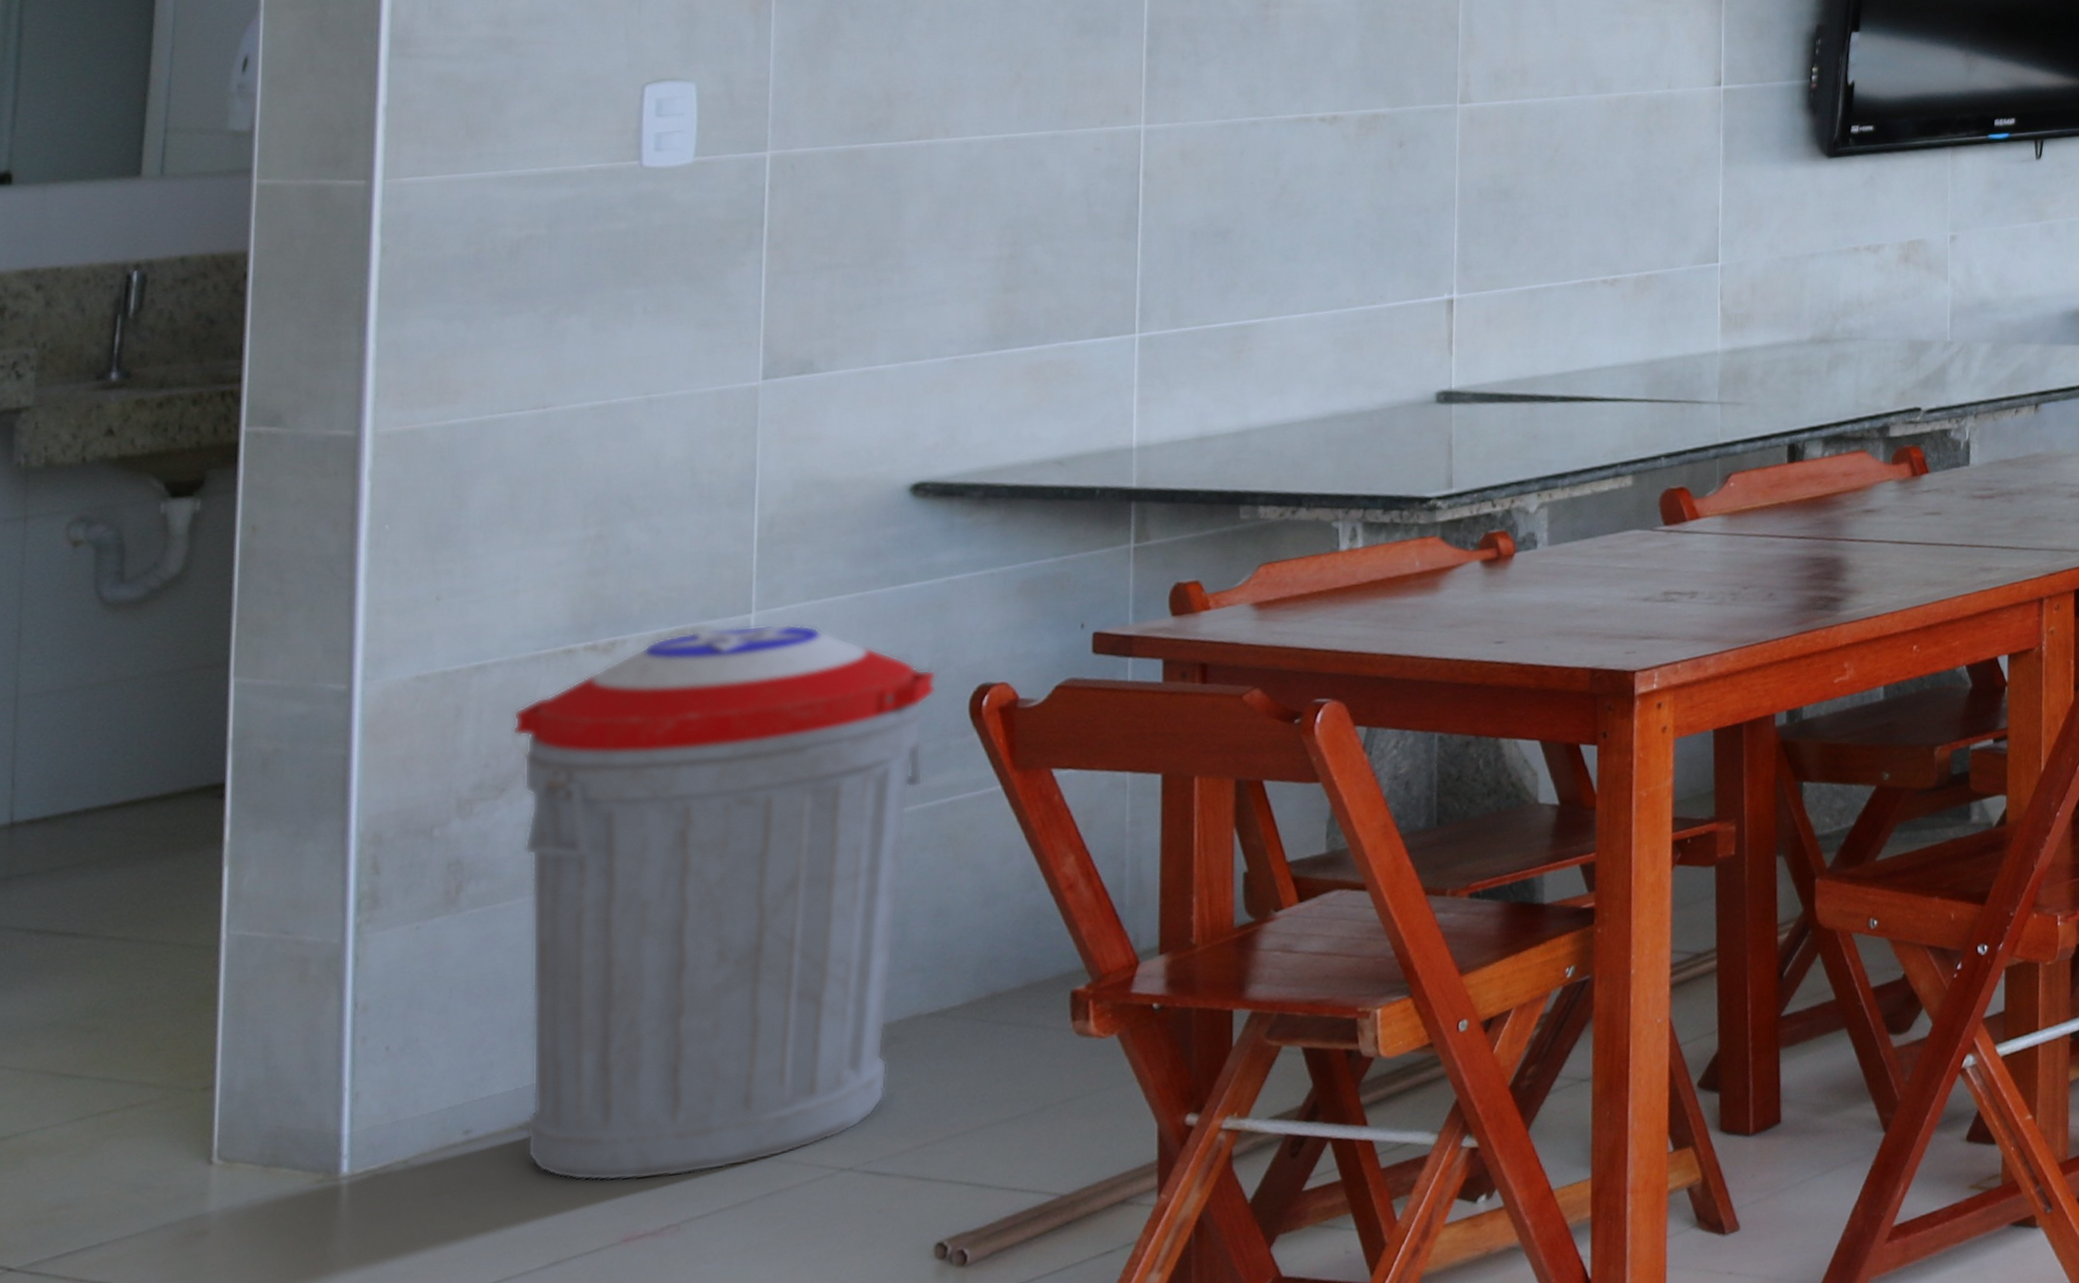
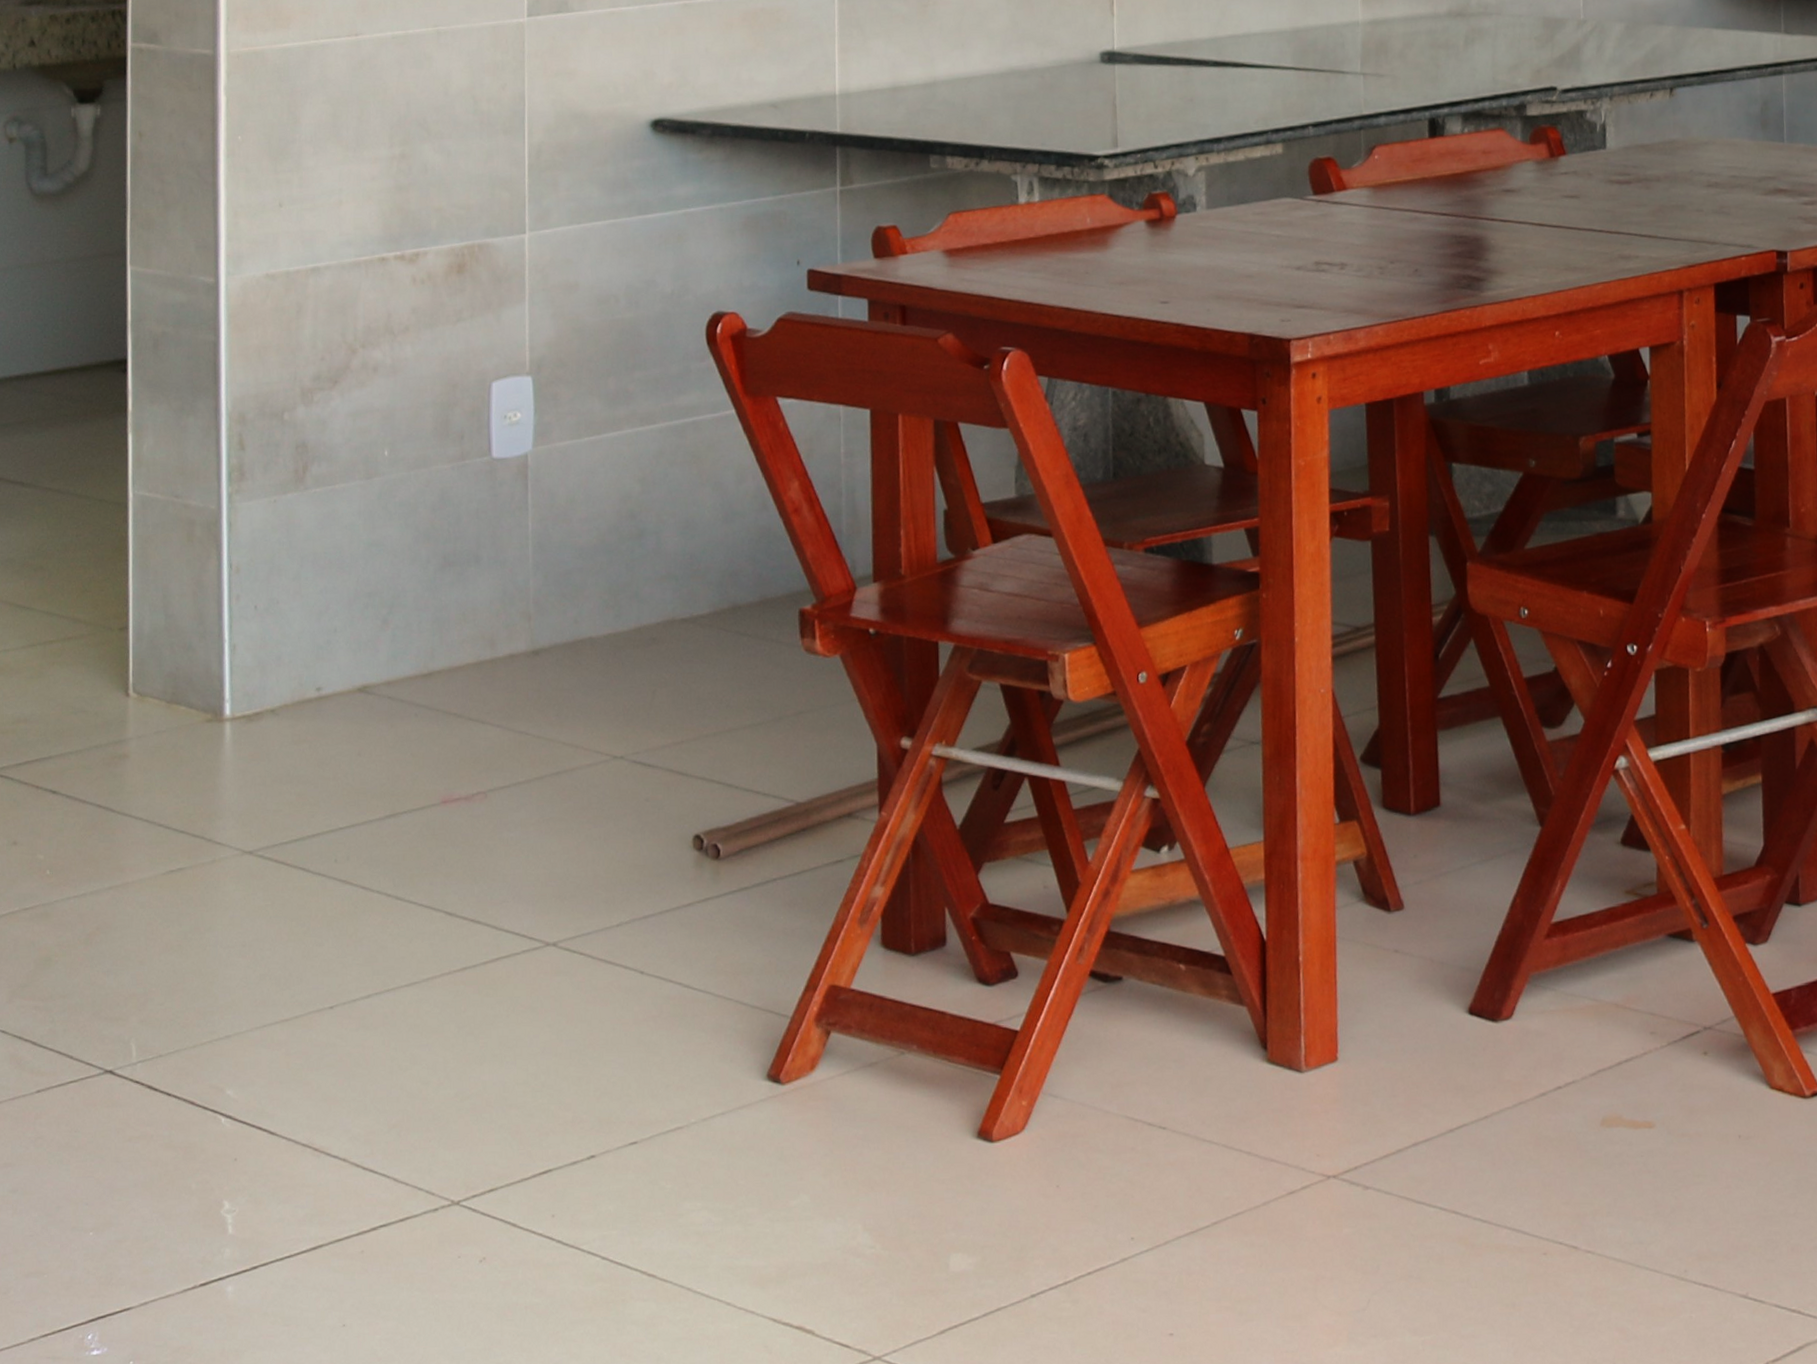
trash can: present [512,623,937,1182] -> none [341,245,678,748]

